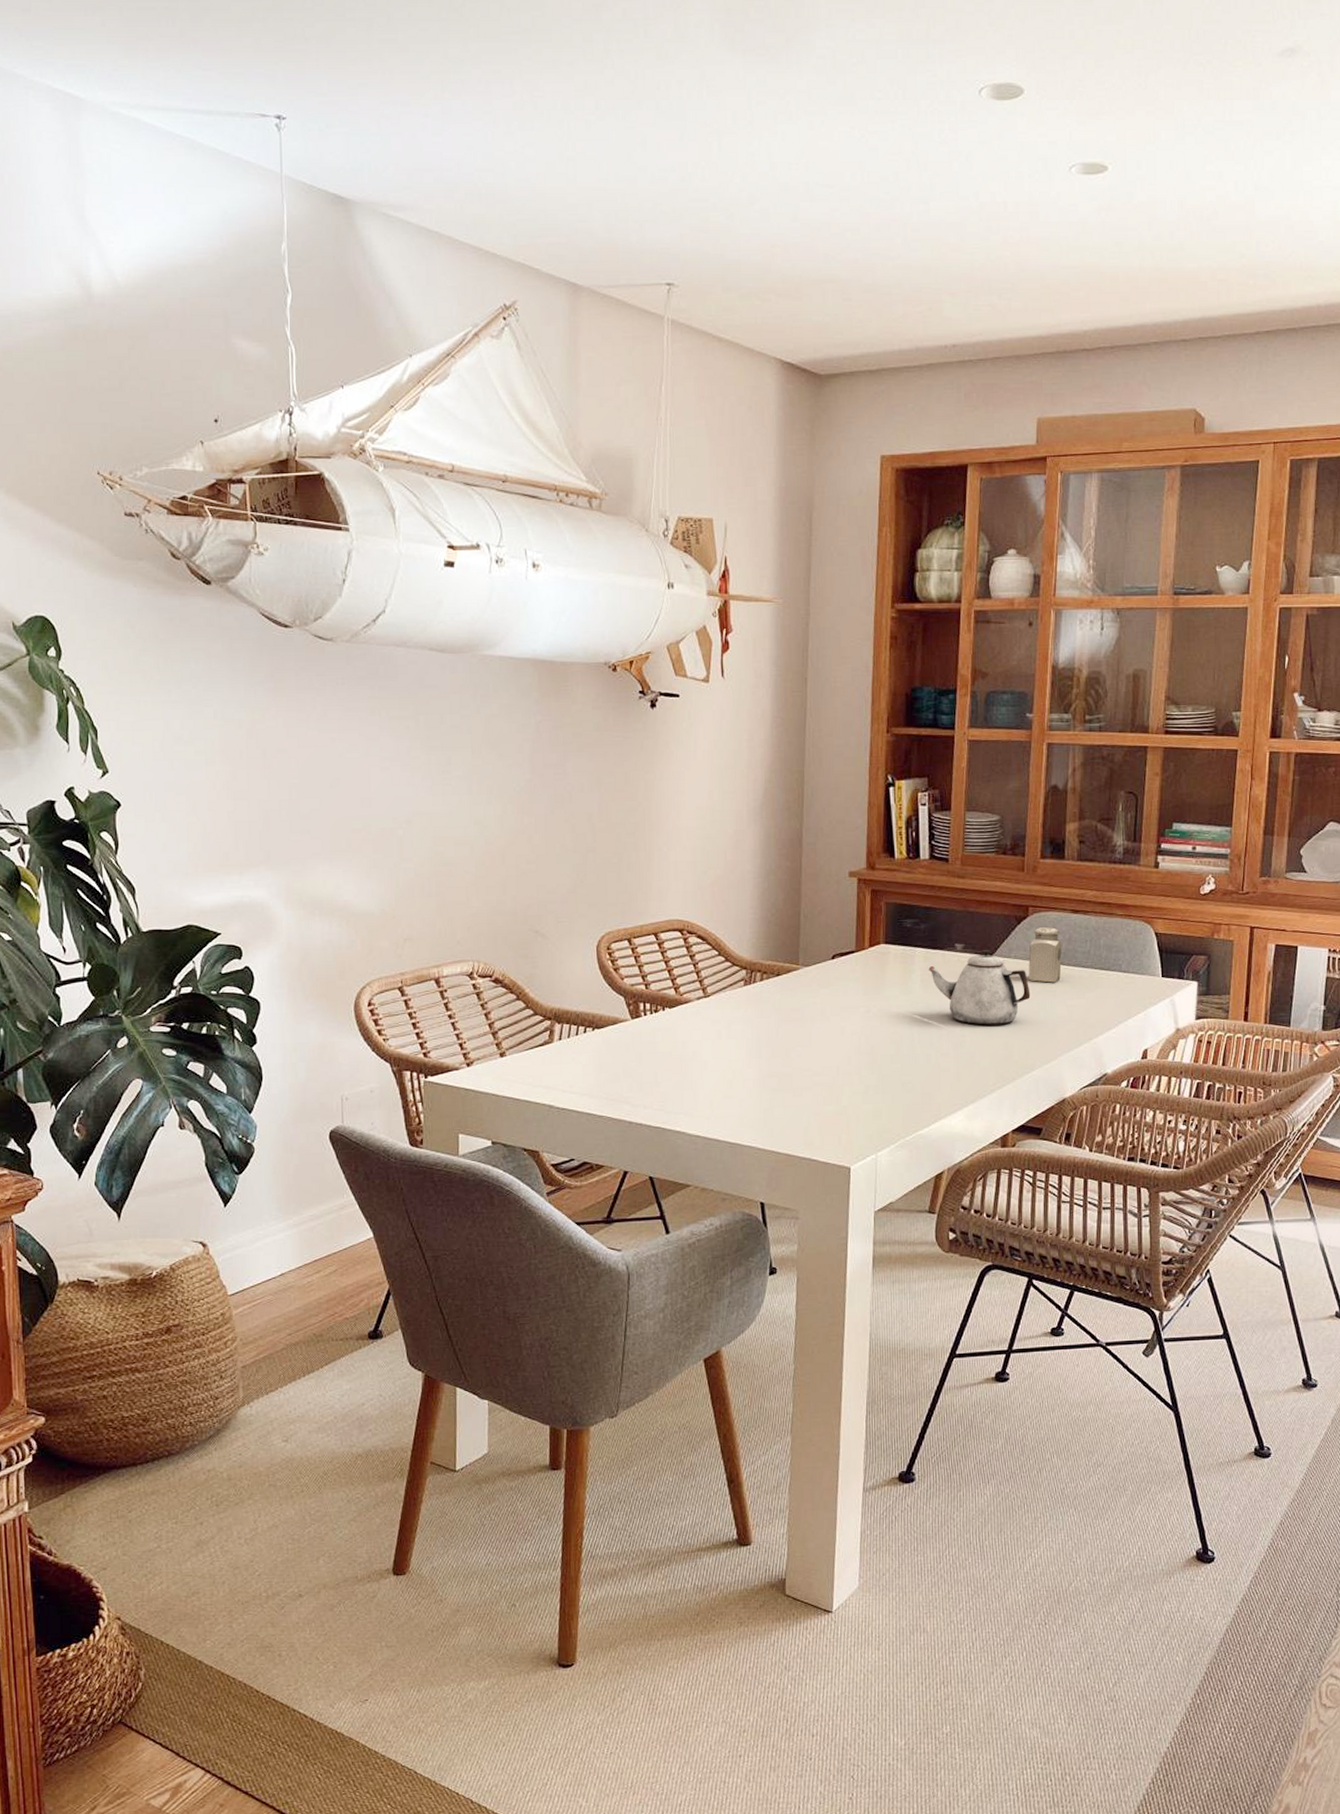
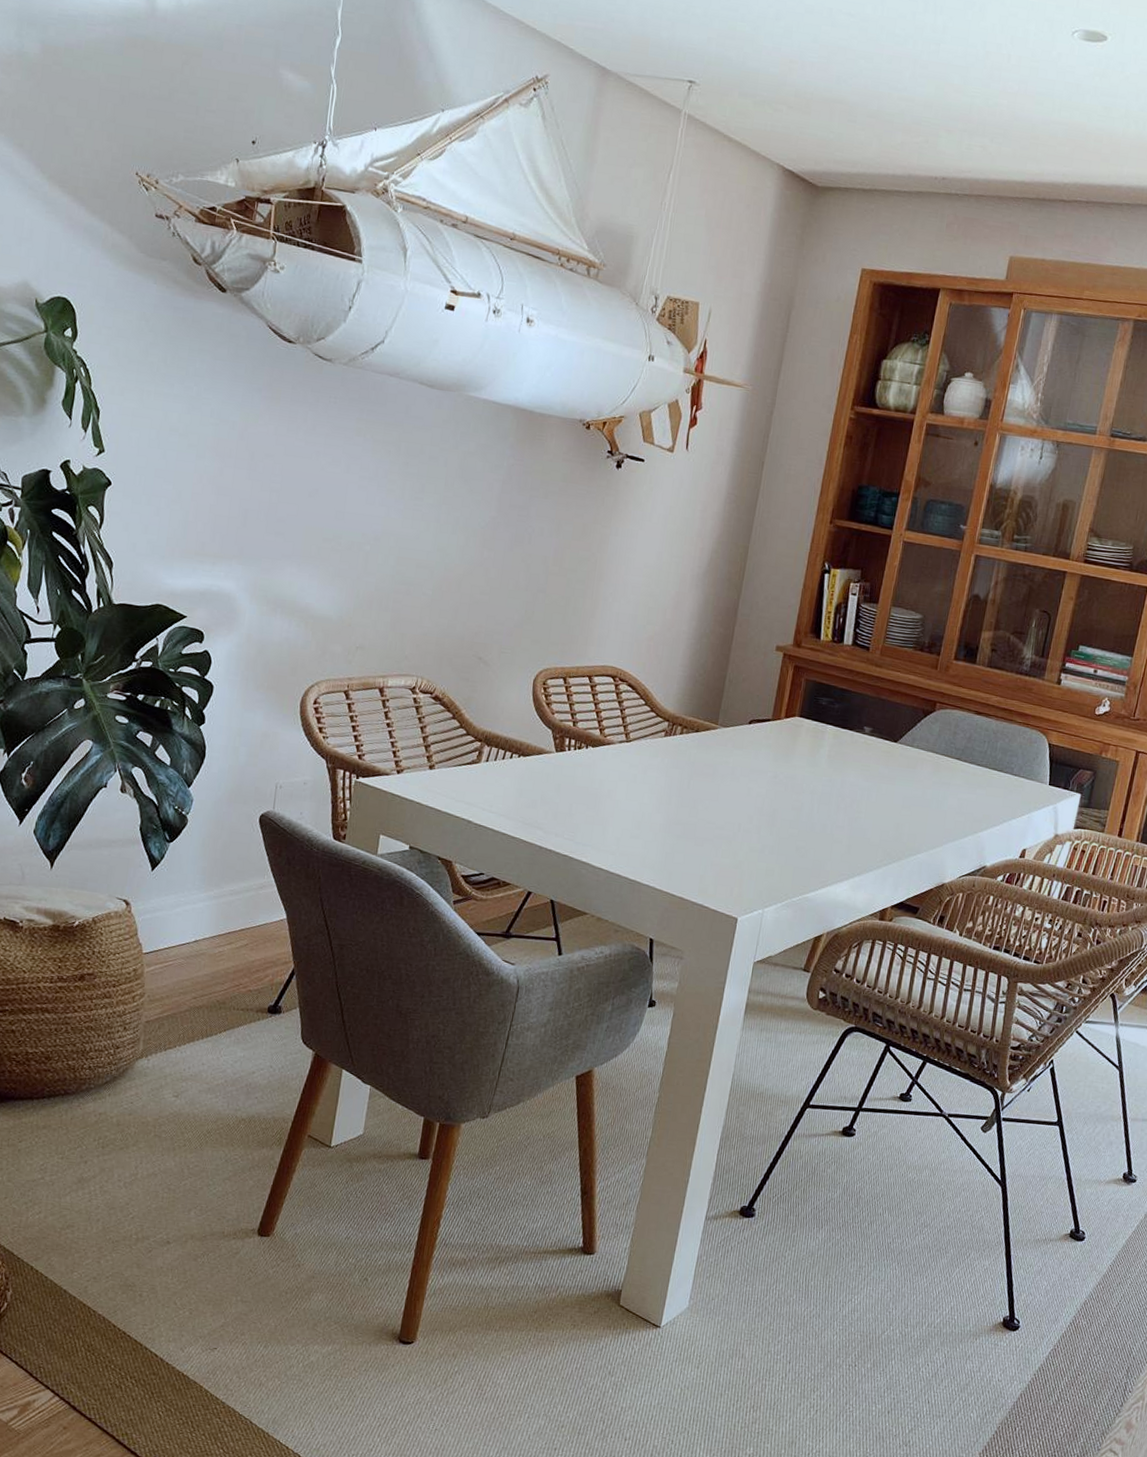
teapot: present [928,949,1031,1026] -> none [836,735,927,808]
salt shaker: present [1028,927,1063,983] -> none [927,723,963,776]

